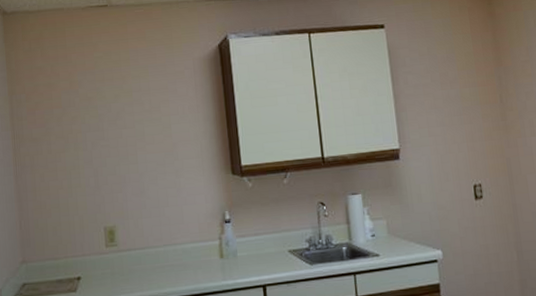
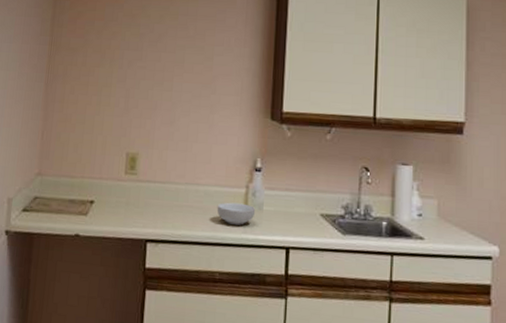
cereal bowl: none [195,254,231,275] -> present [216,202,256,225]

